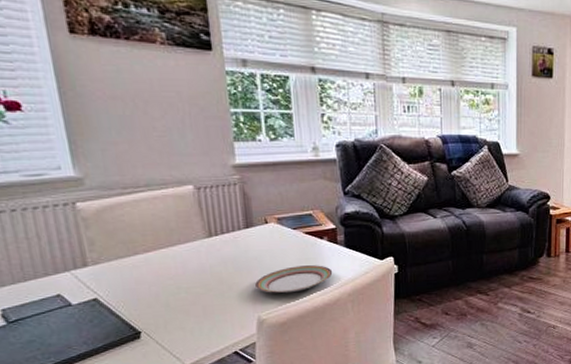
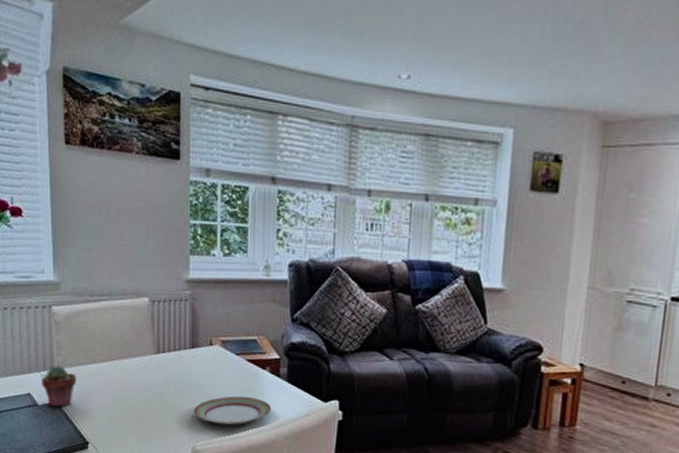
potted succulent: none [73,262,119,304] -> present [42,366,77,408]

